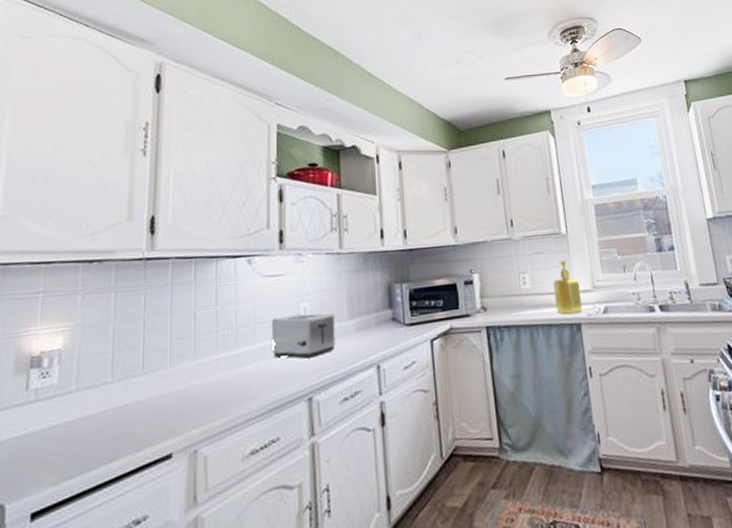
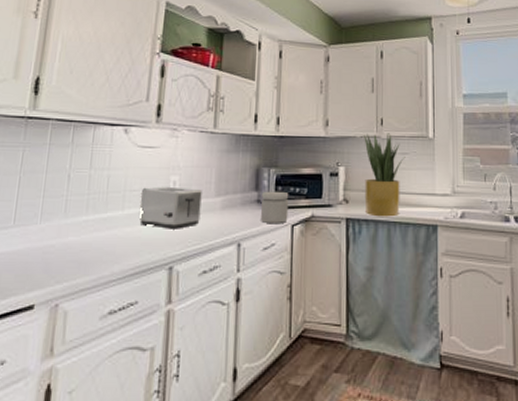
jar: none [397,306,426,342] -> present [261,191,289,224]
planter: none [495,234,540,322] -> present [364,133,404,217]
soap dispenser: present [553,260,583,315] -> none [415,163,441,216]

